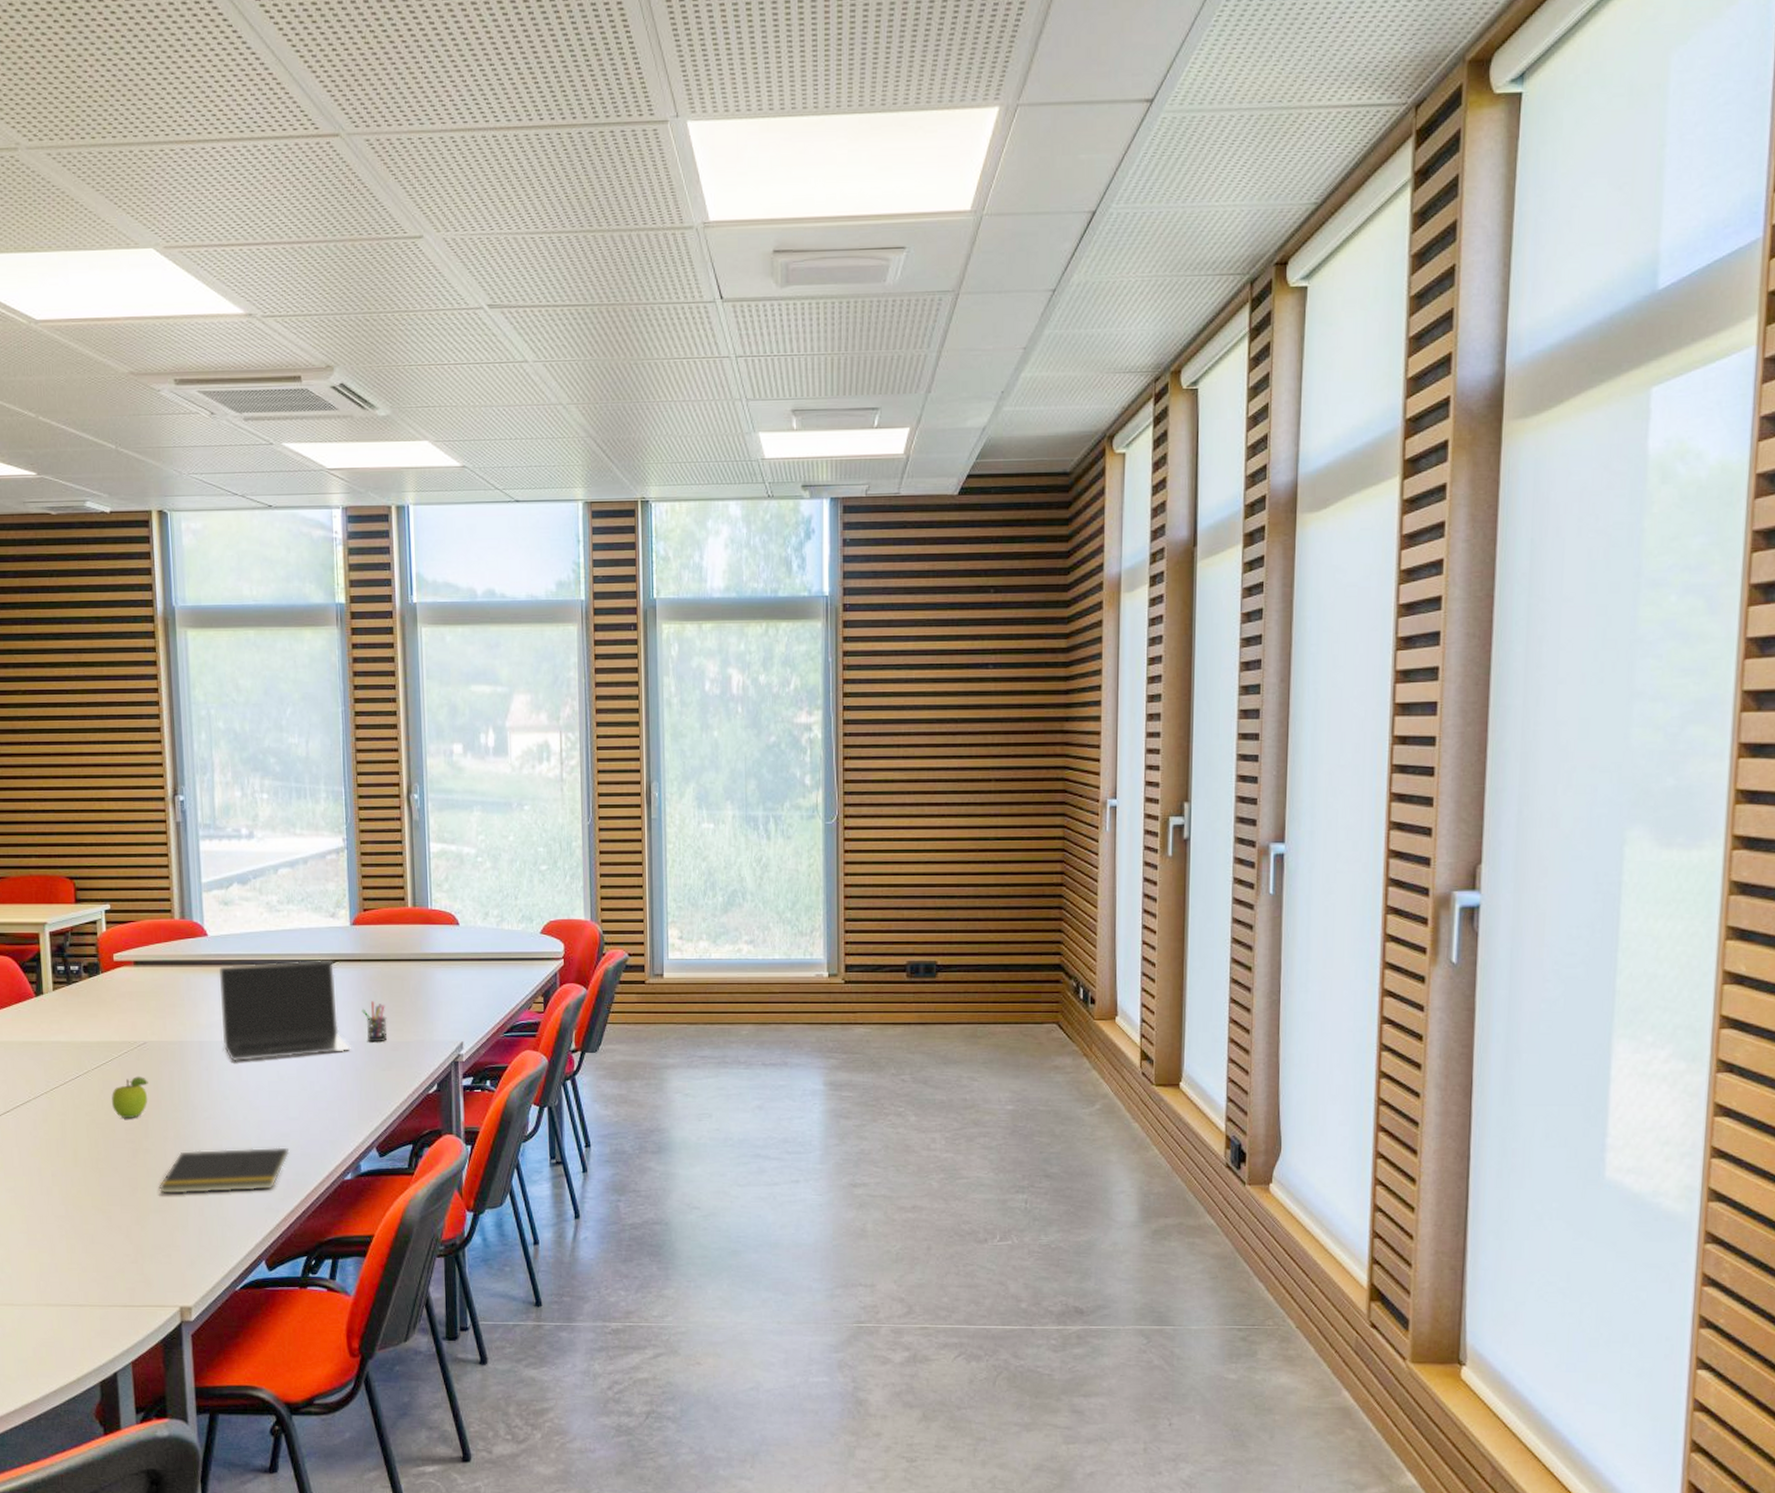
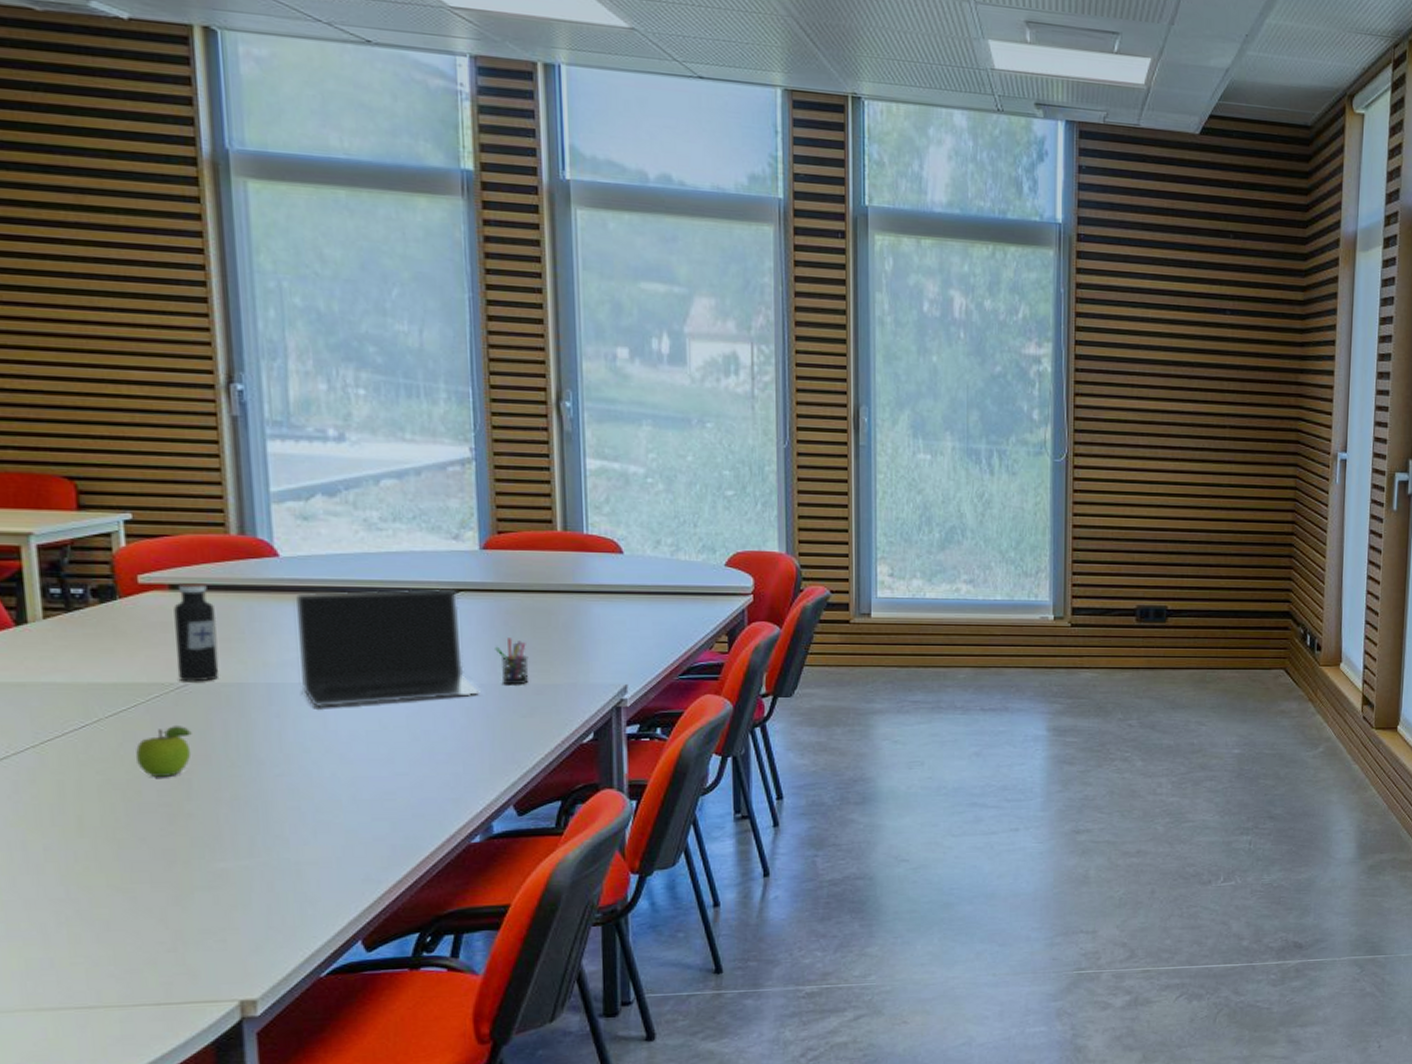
water bottle: none [137,959,167,1041] -> present [174,582,220,682]
notepad: present [158,1147,290,1195] -> none [207,807,396,868]

